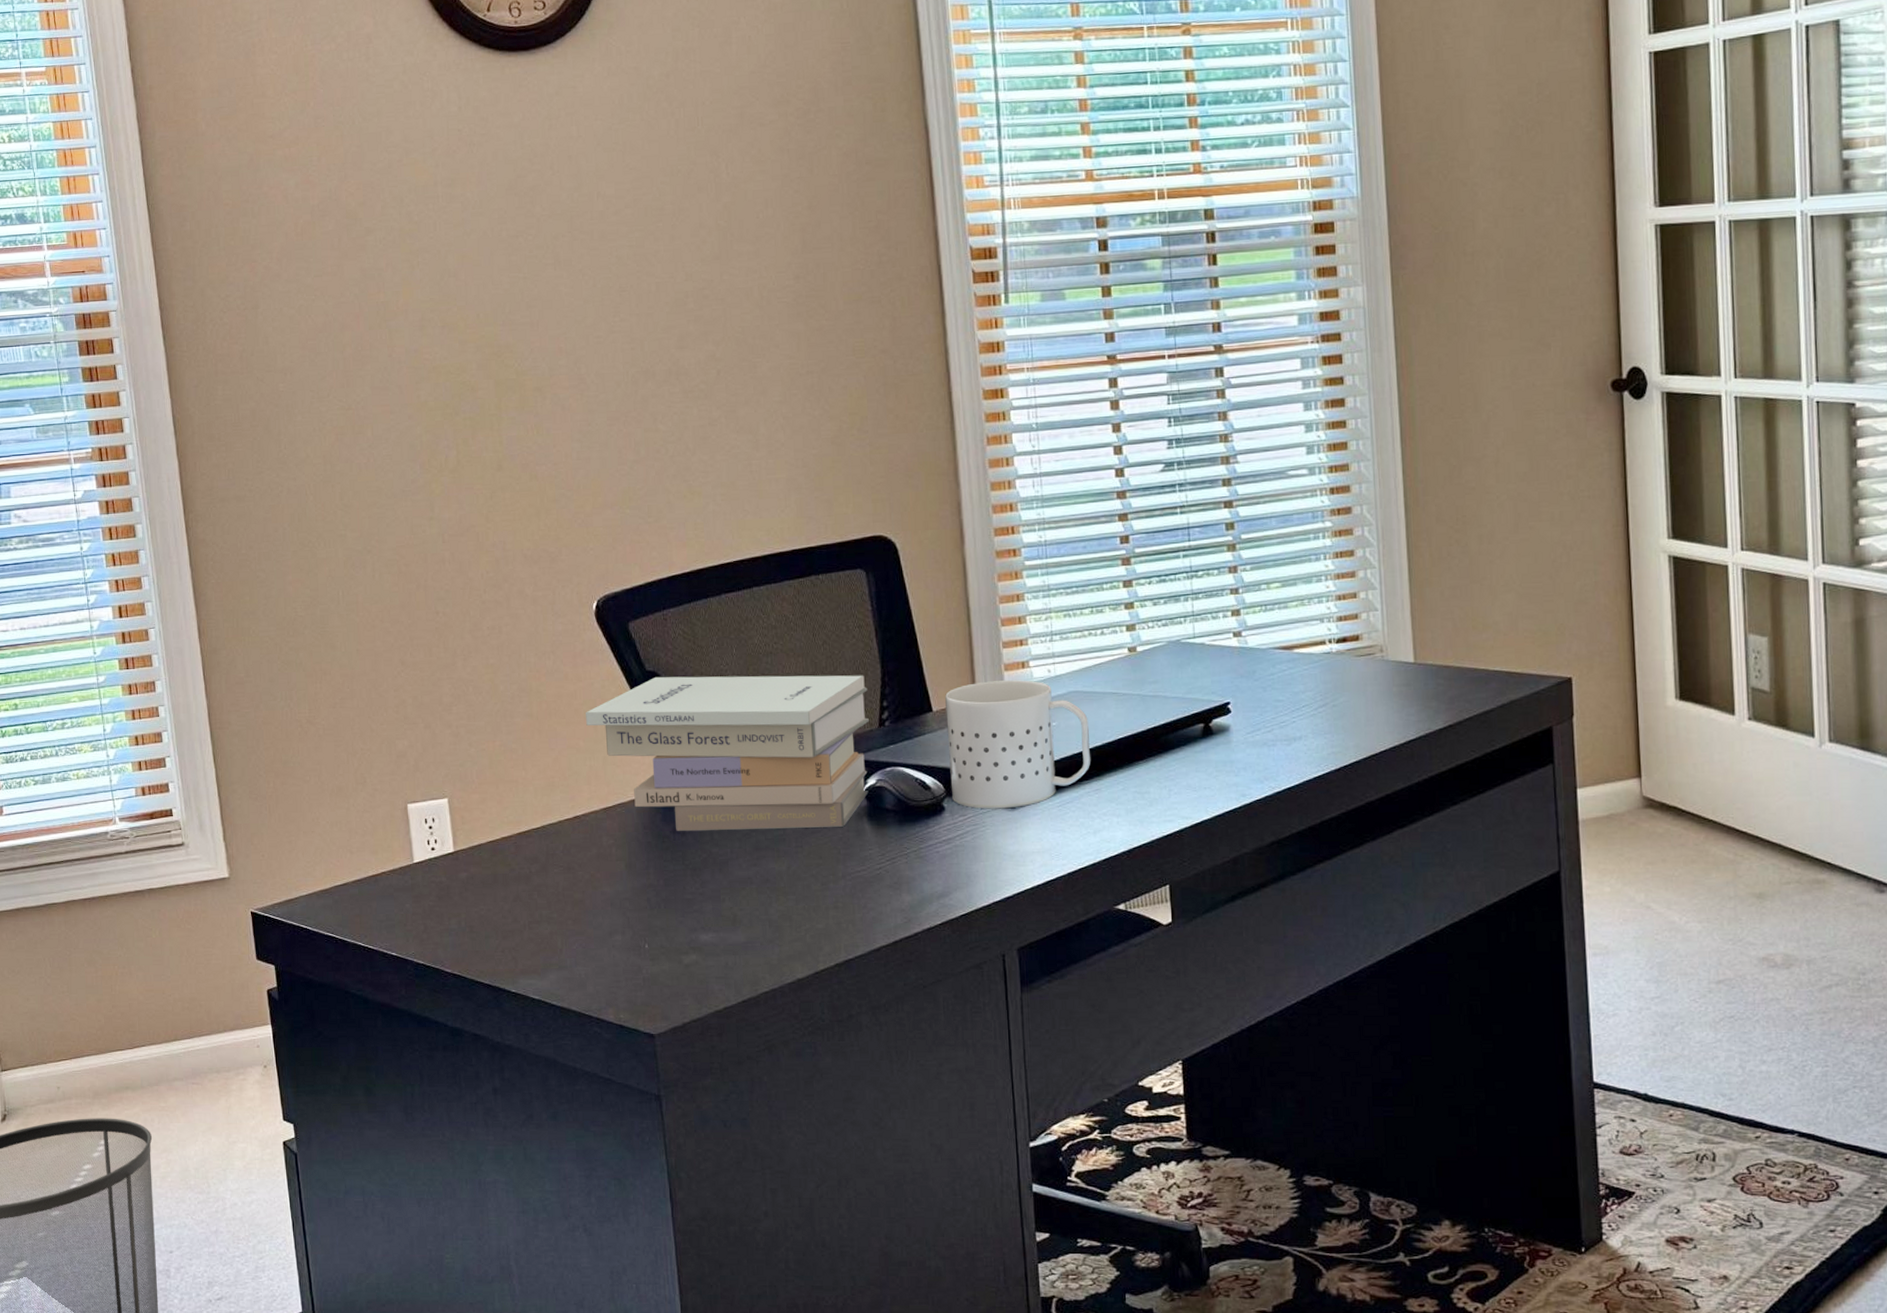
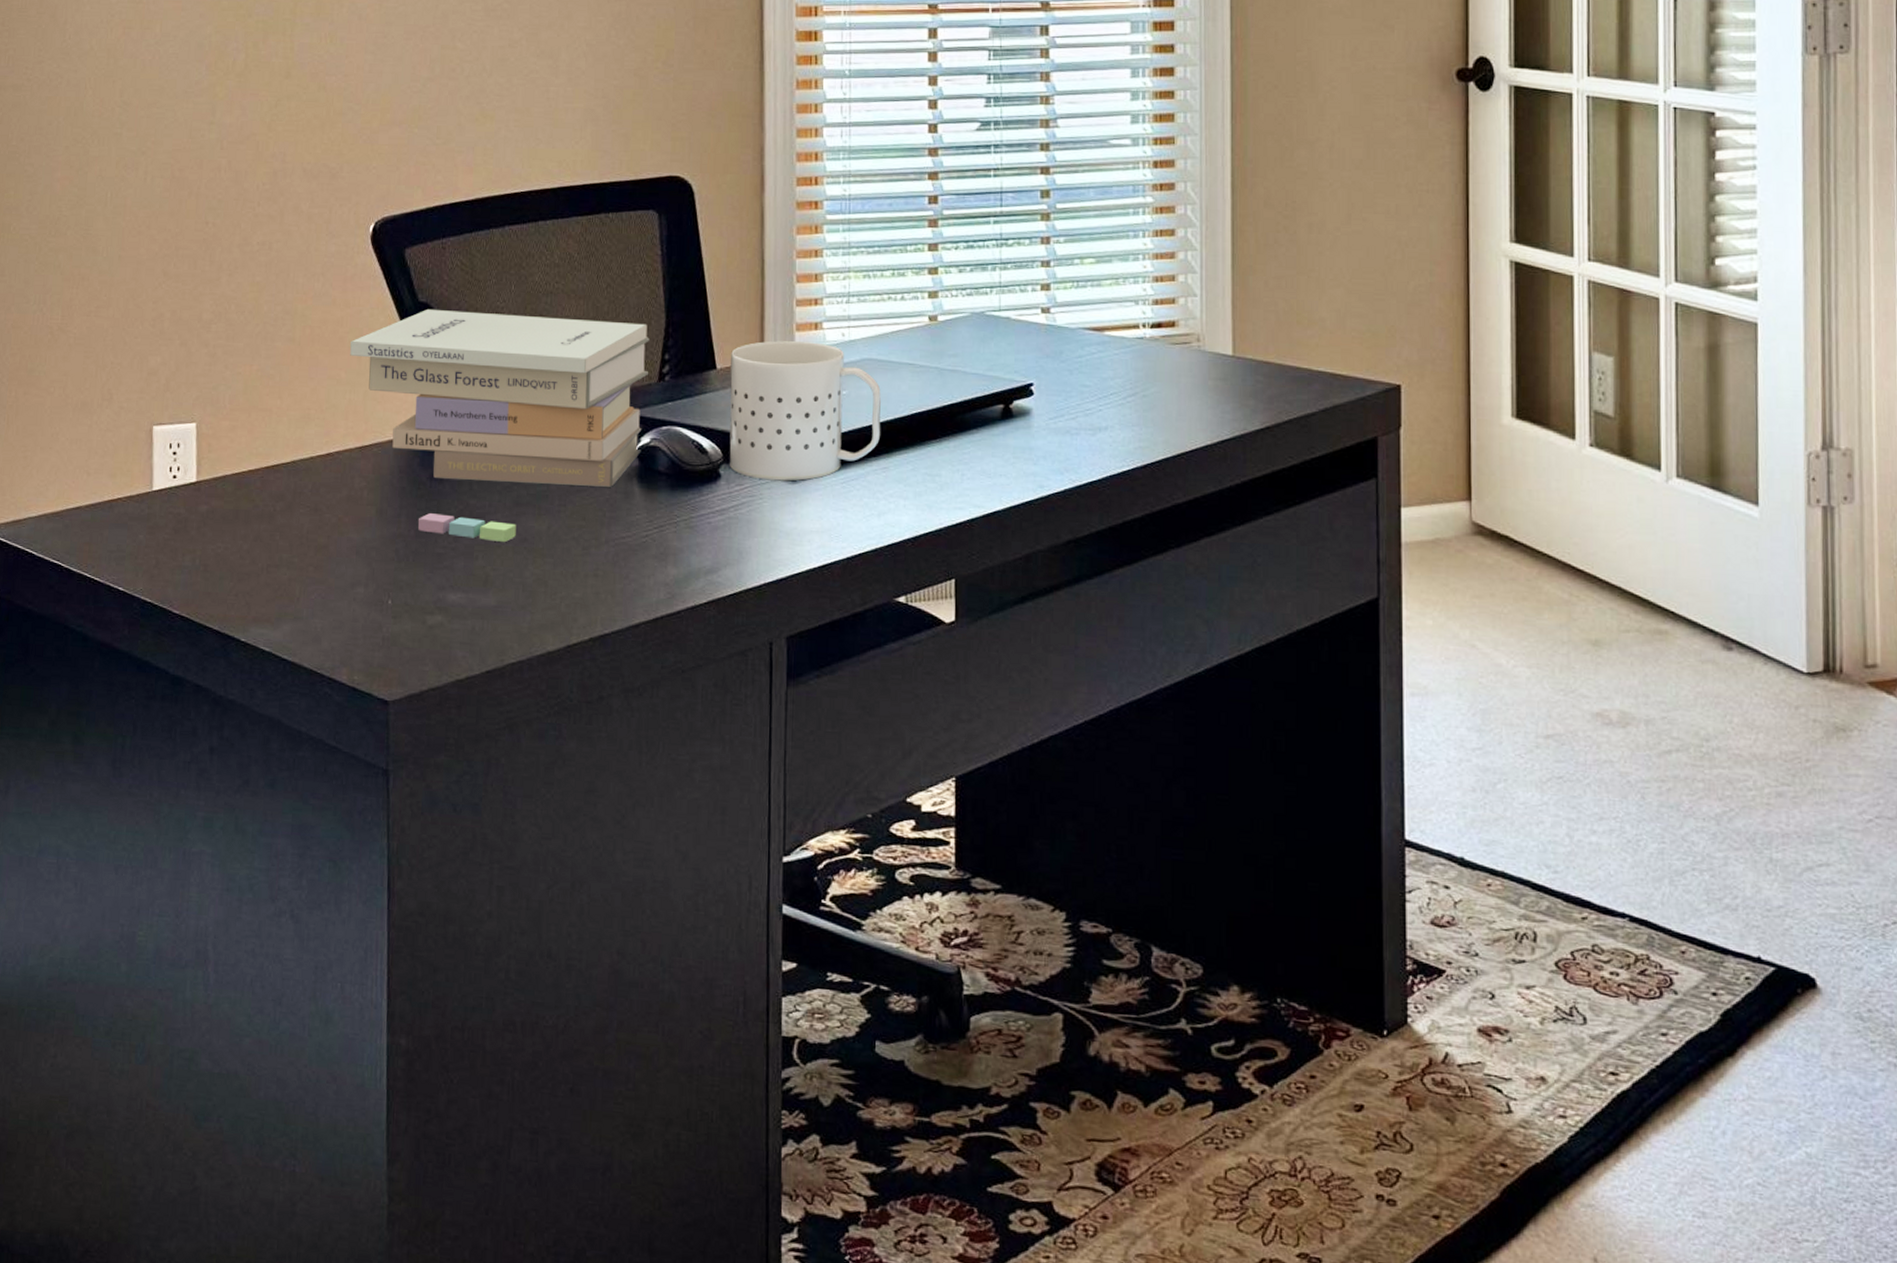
sticky notes: none [665,863,758,885] -> present [417,513,516,543]

